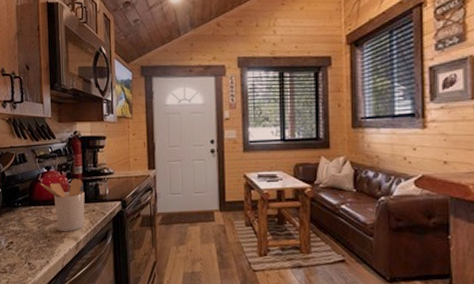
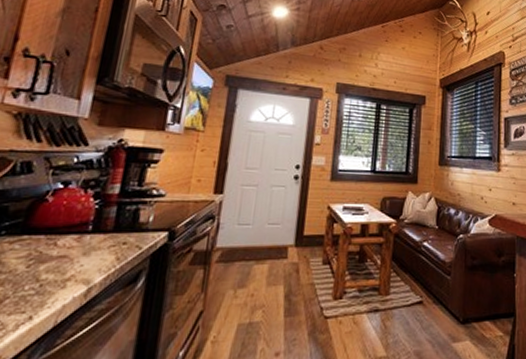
utensil holder: present [40,179,85,232] -> none [47,200,118,273]

